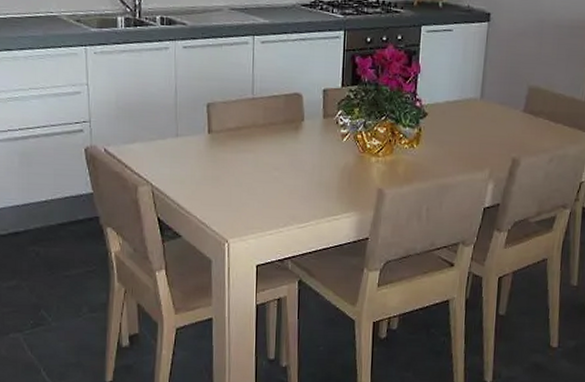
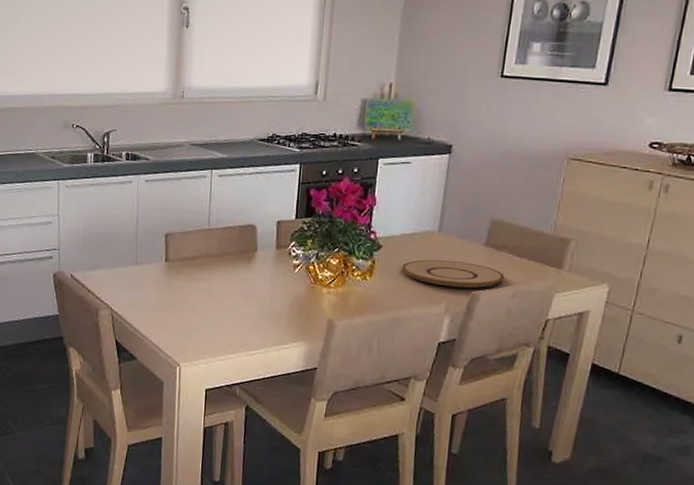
plate: none [447,126,542,154] -> present [402,259,505,288]

